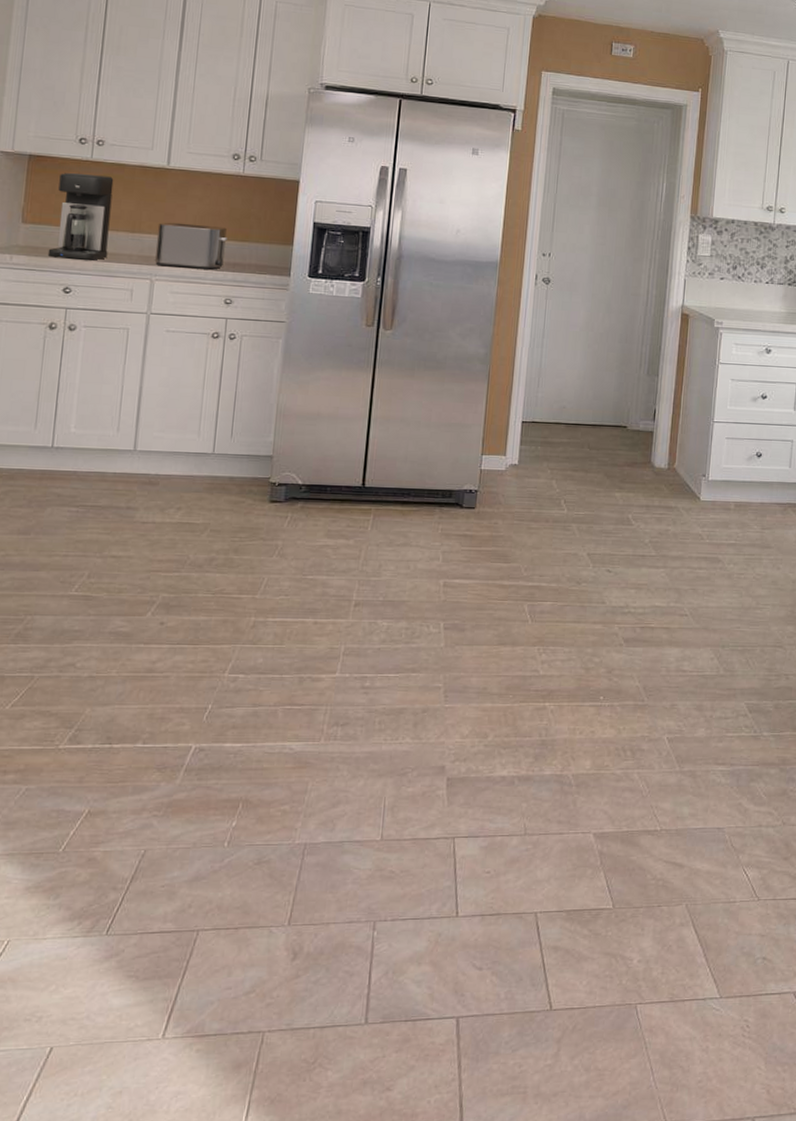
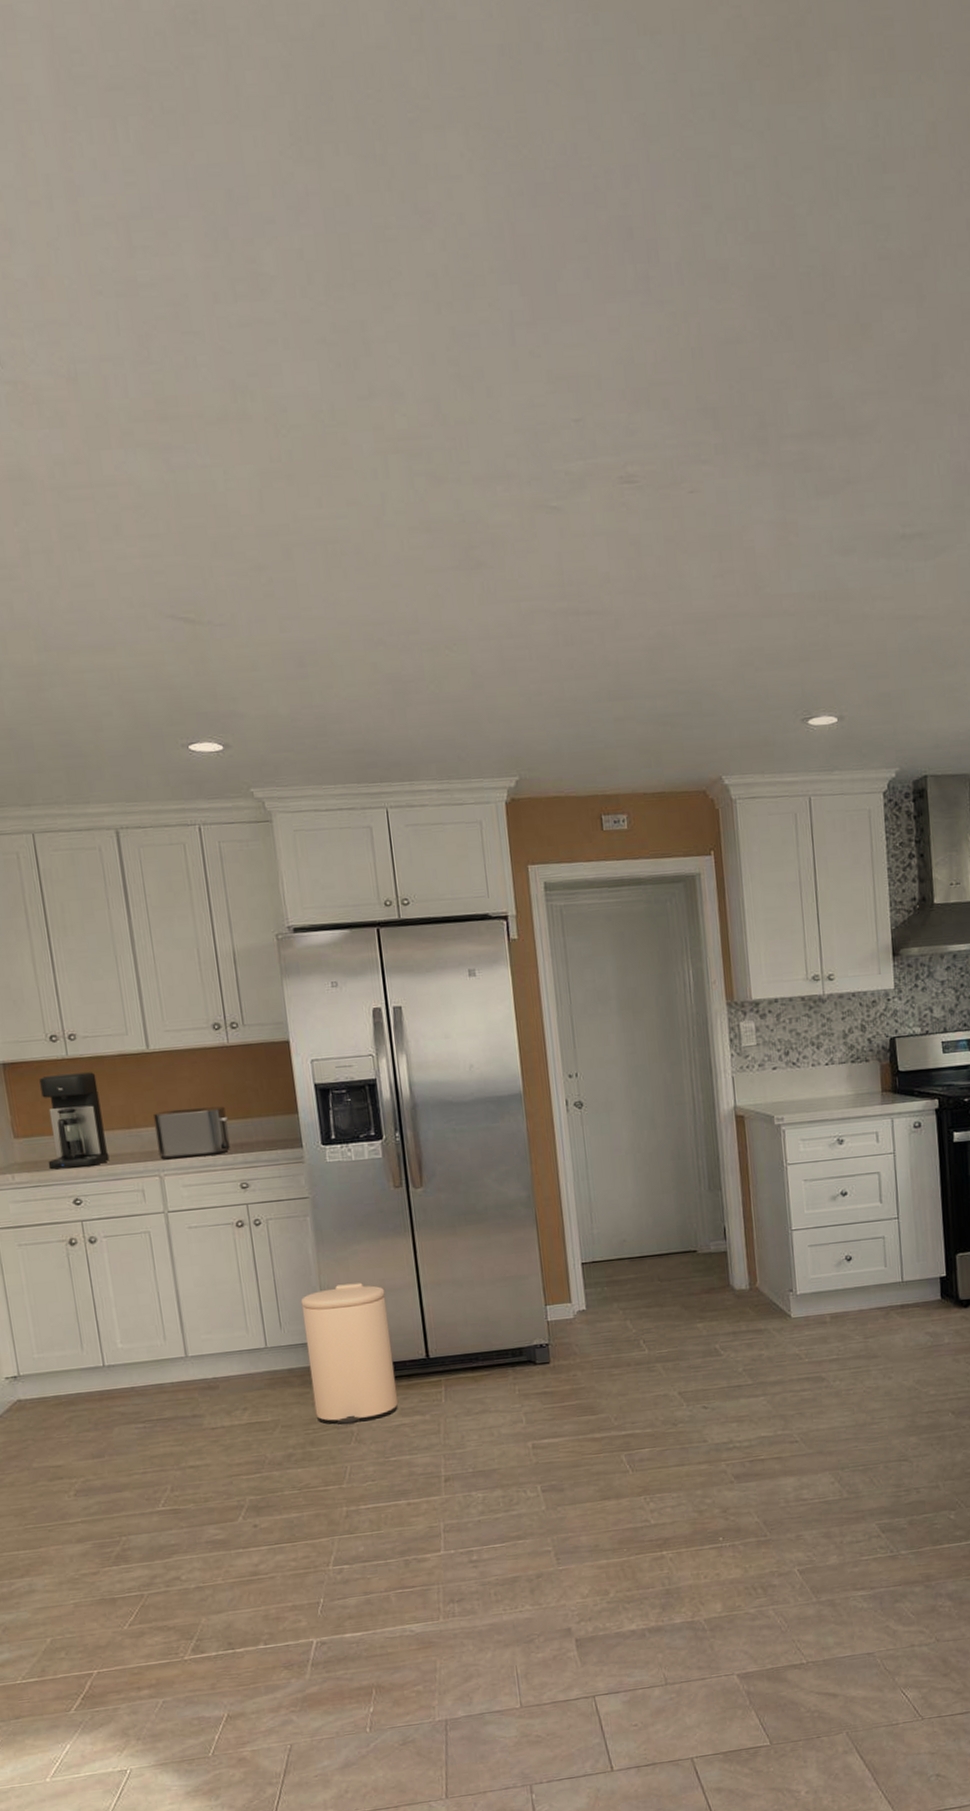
pedal bin: none [245,406,337,538] -> present [301,1282,398,1426]

